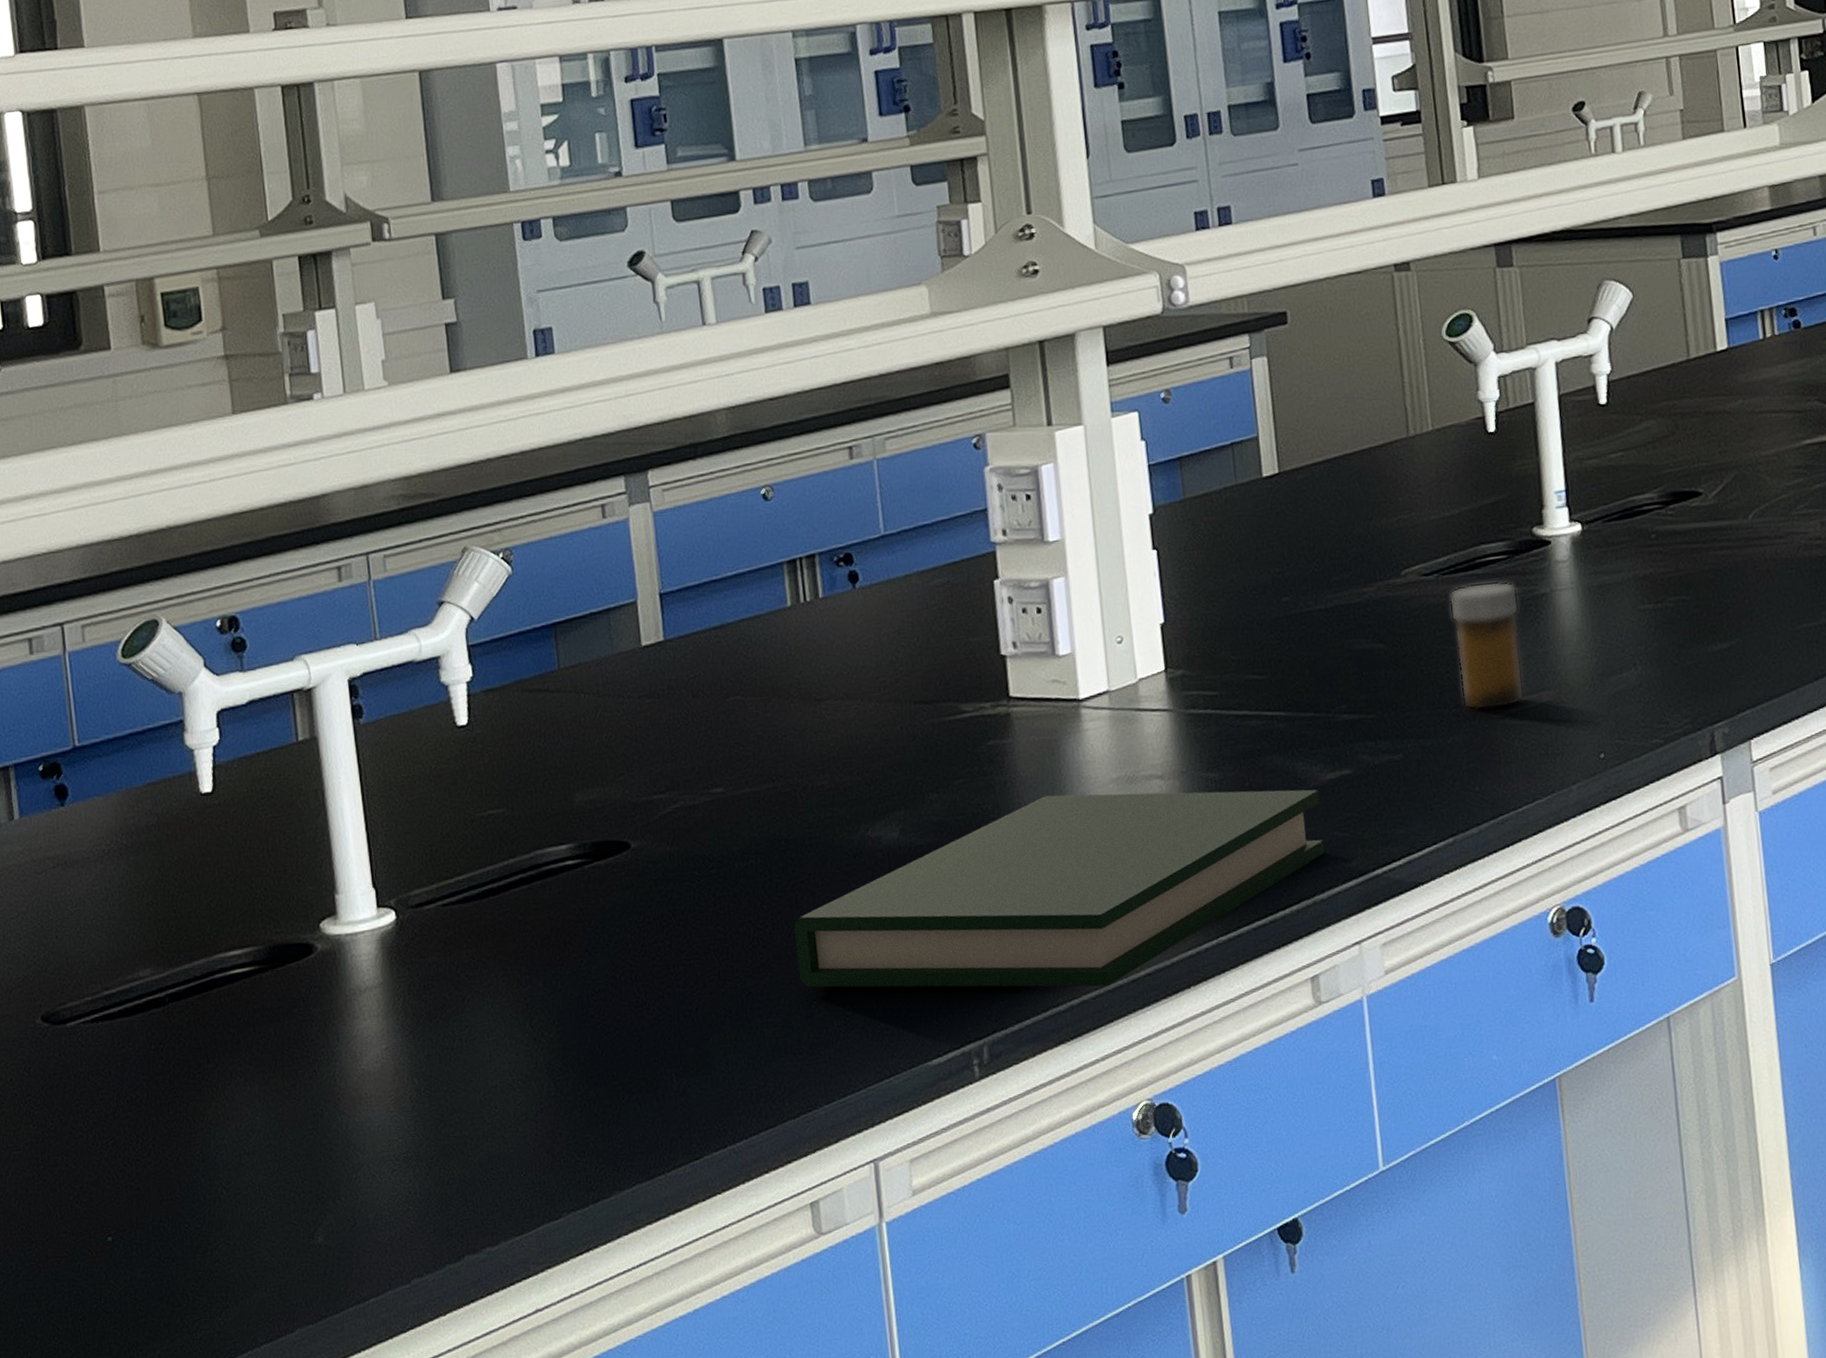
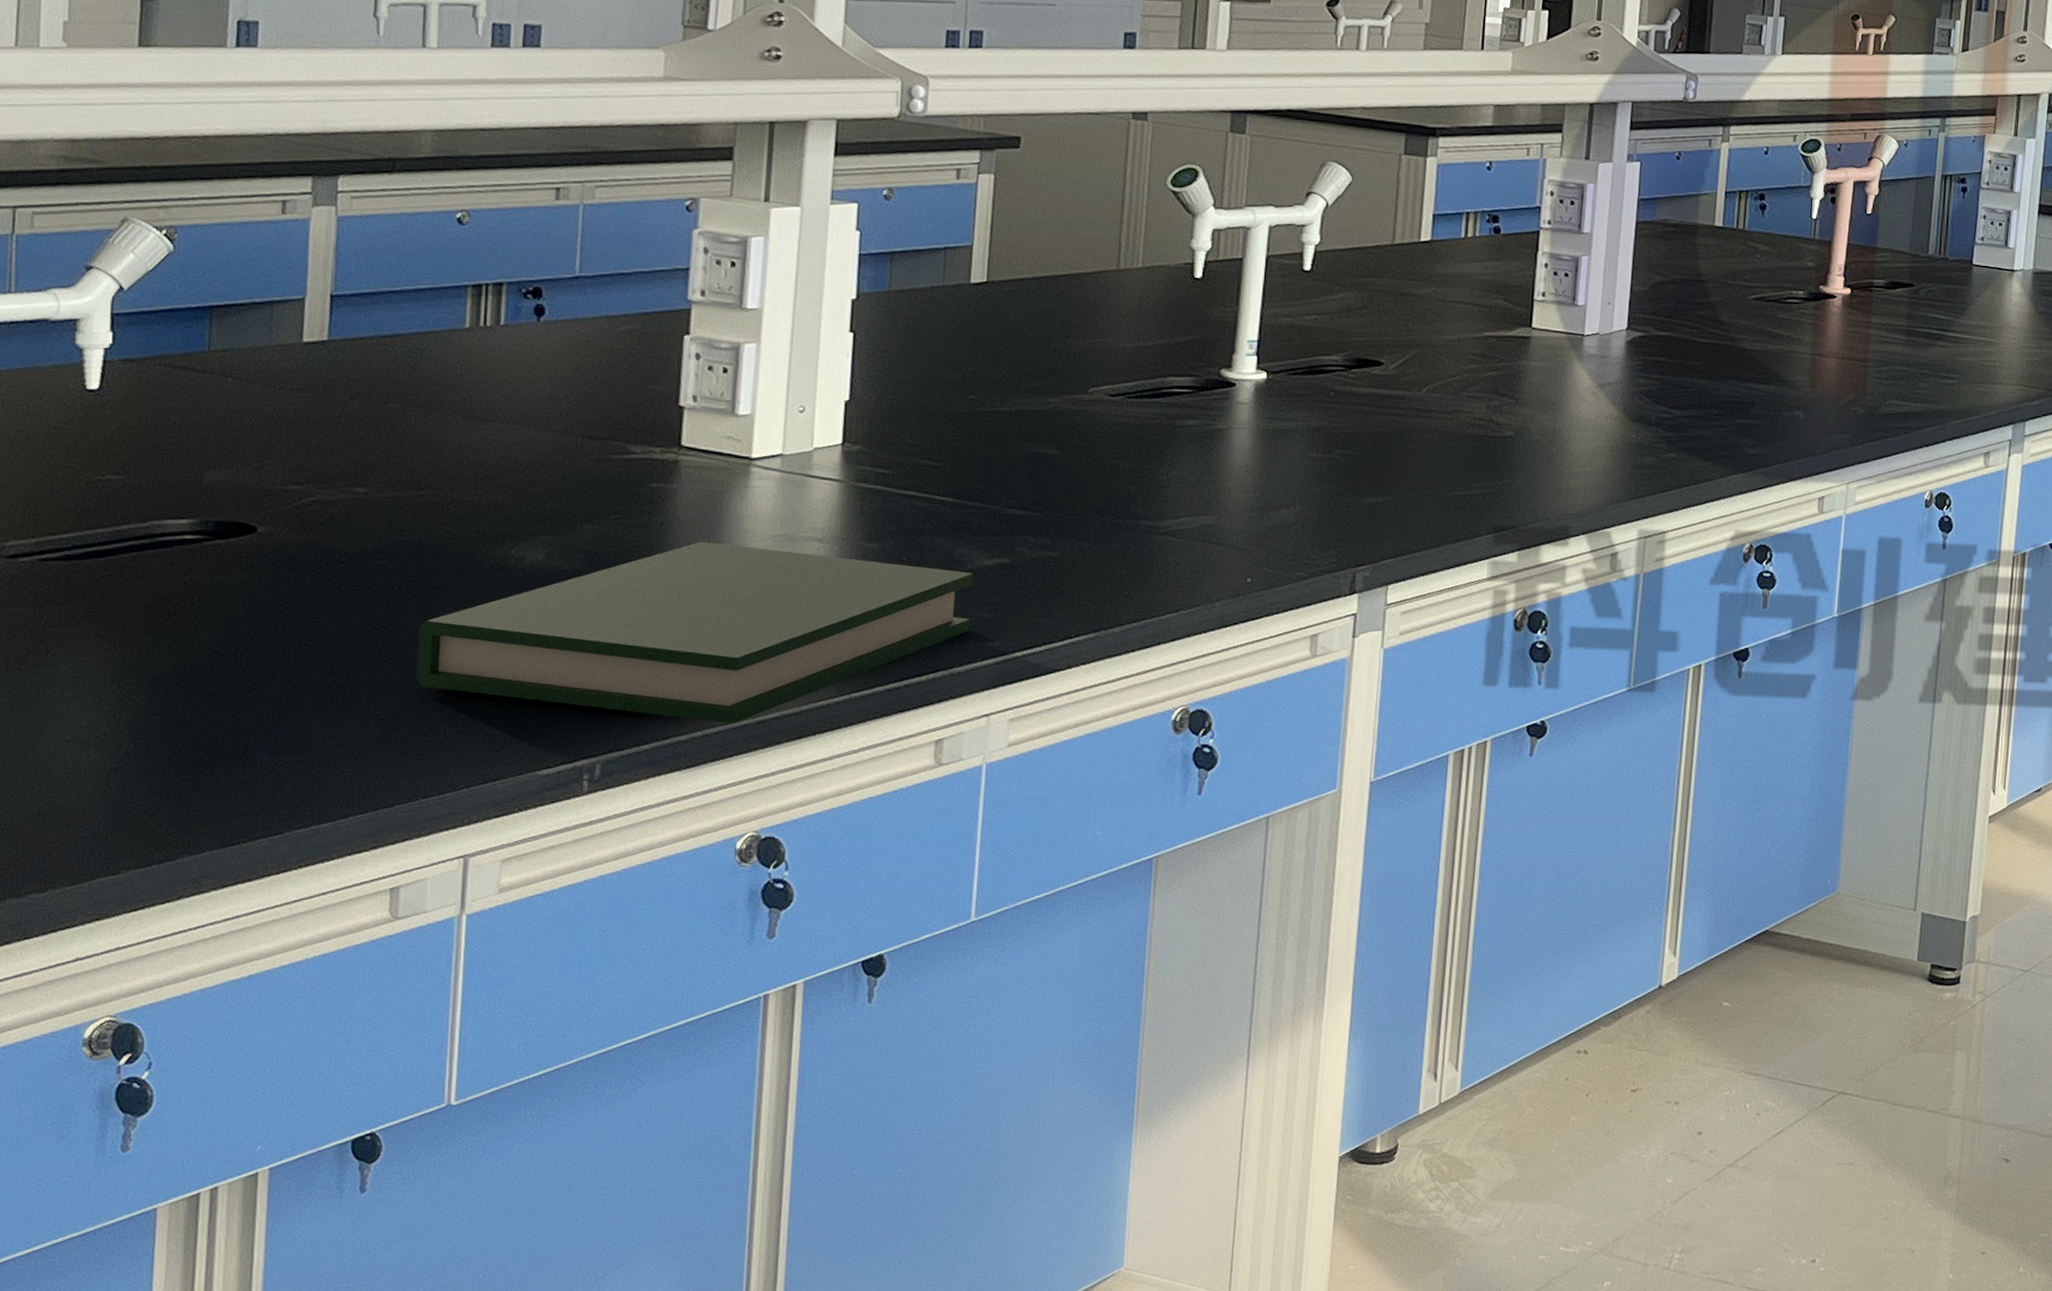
medicine: present [1449,581,1525,711] -> none [1126,410,1196,525]

